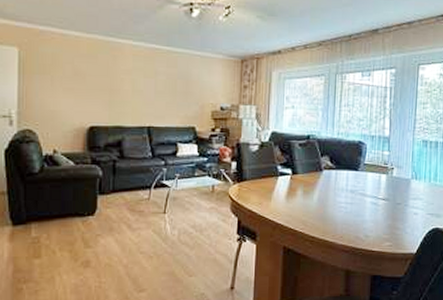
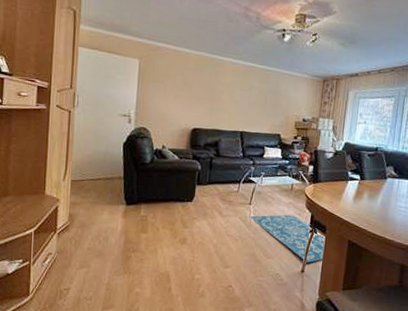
rug: none [165,222,255,278] -> present [250,214,325,263]

